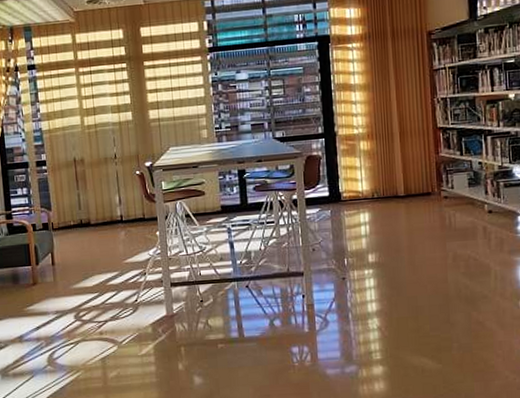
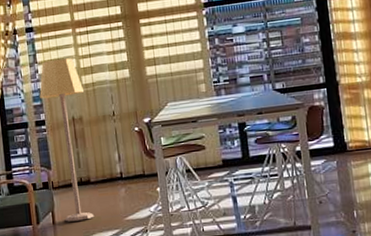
lamp: none [41,98,94,263] -> present [39,58,95,222]

